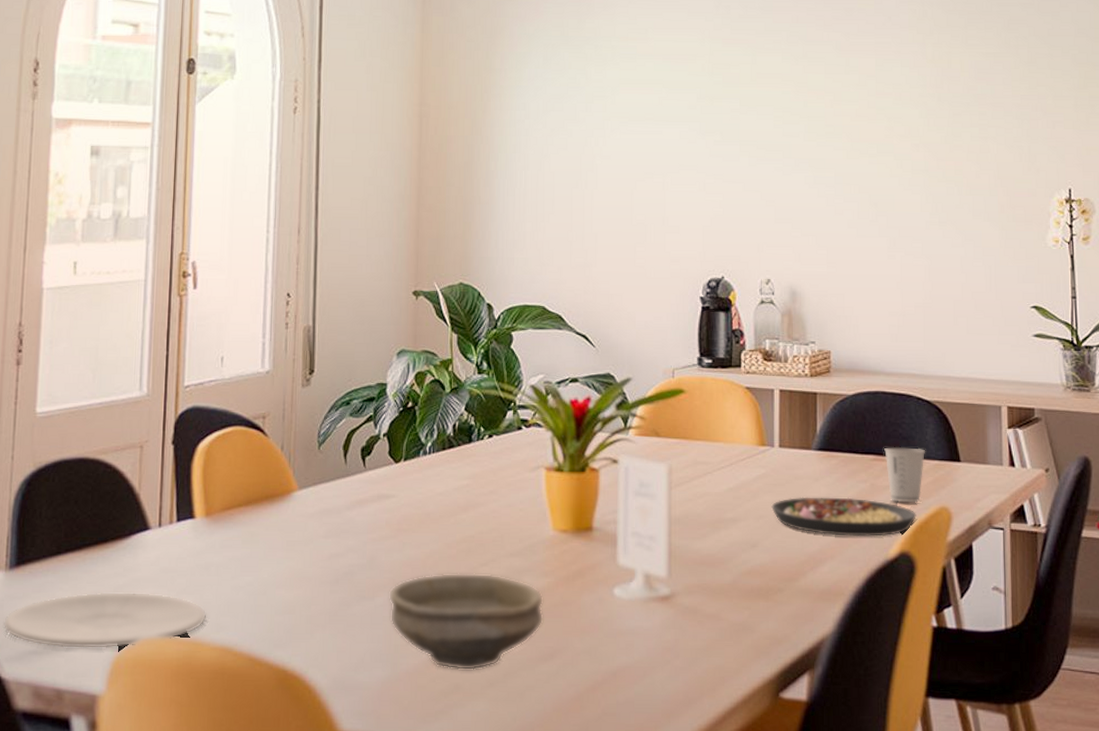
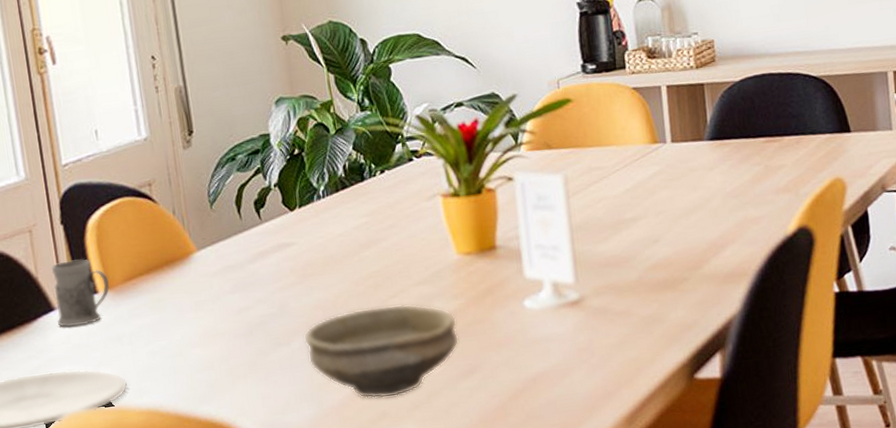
mug: none [150,481,208,549] -> present [52,259,110,327]
plate: present [771,497,916,537] -> none [669,181,812,221]
dixie cup: present [884,447,926,503] -> none [775,124,817,180]

